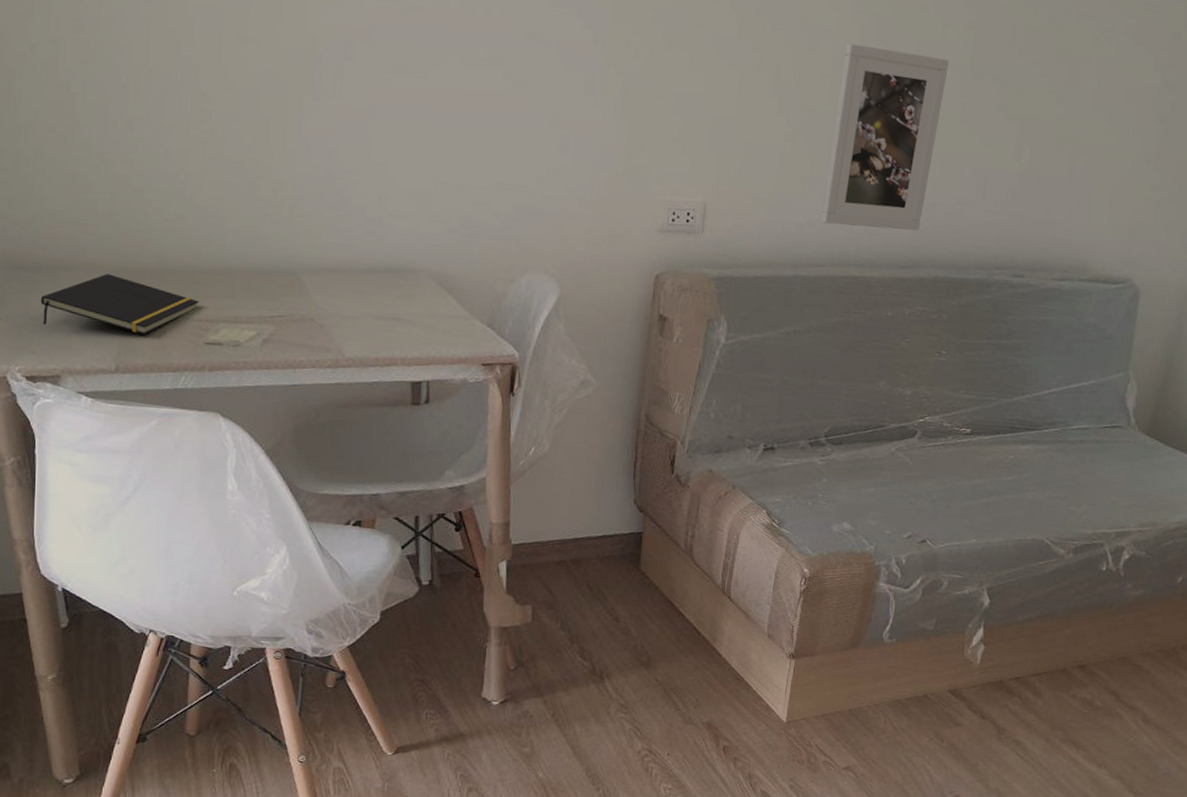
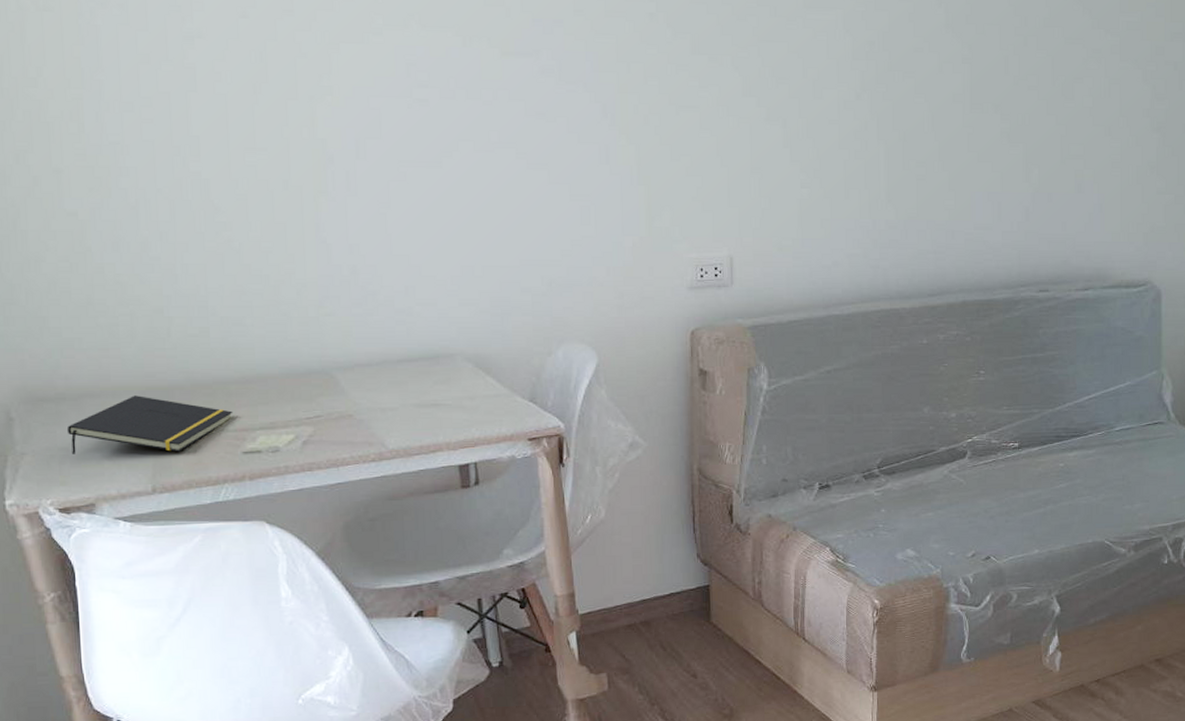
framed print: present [820,43,949,231] -> none [846,89,949,262]

